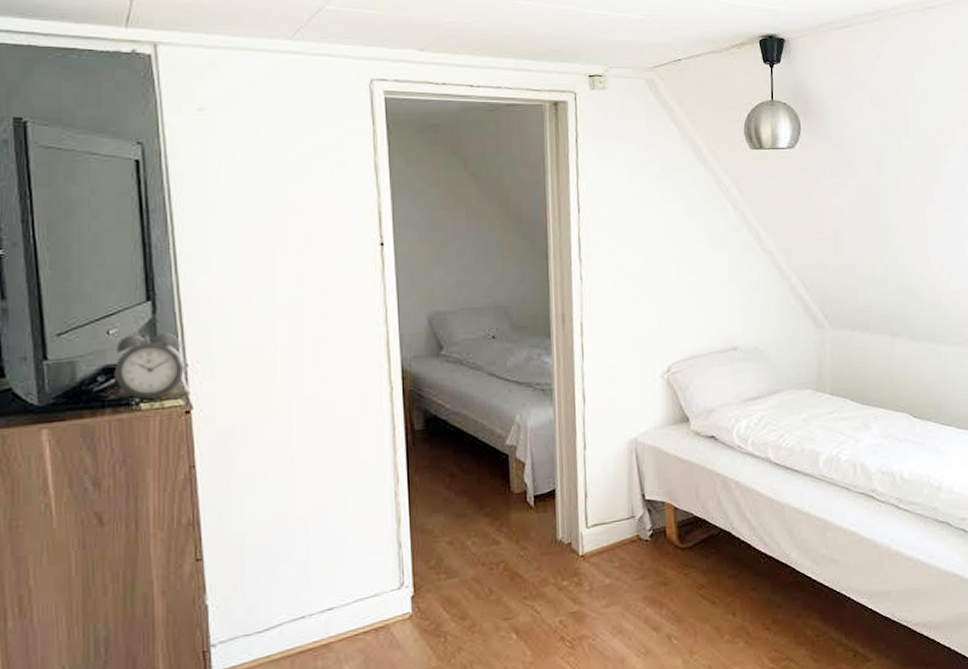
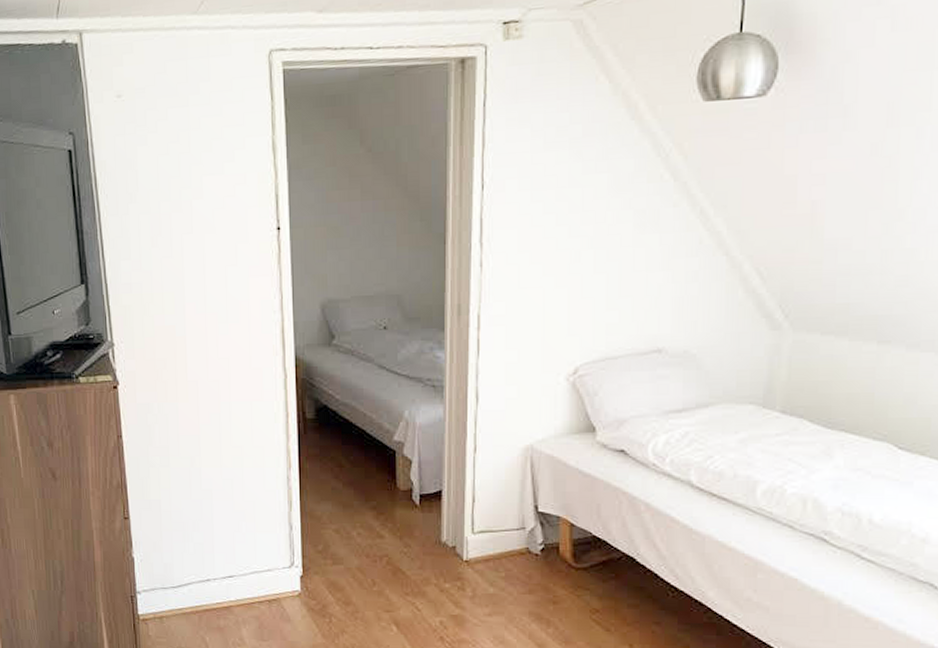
alarm clock: present [114,333,188,404] -> none [59,314,115,376]

